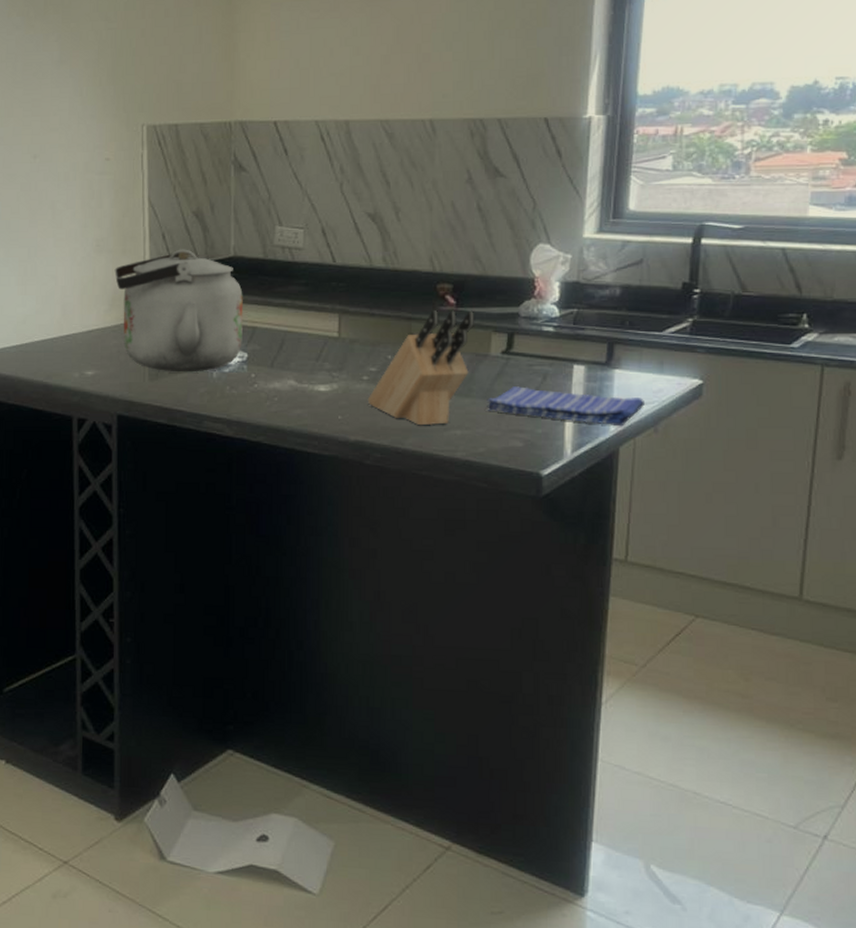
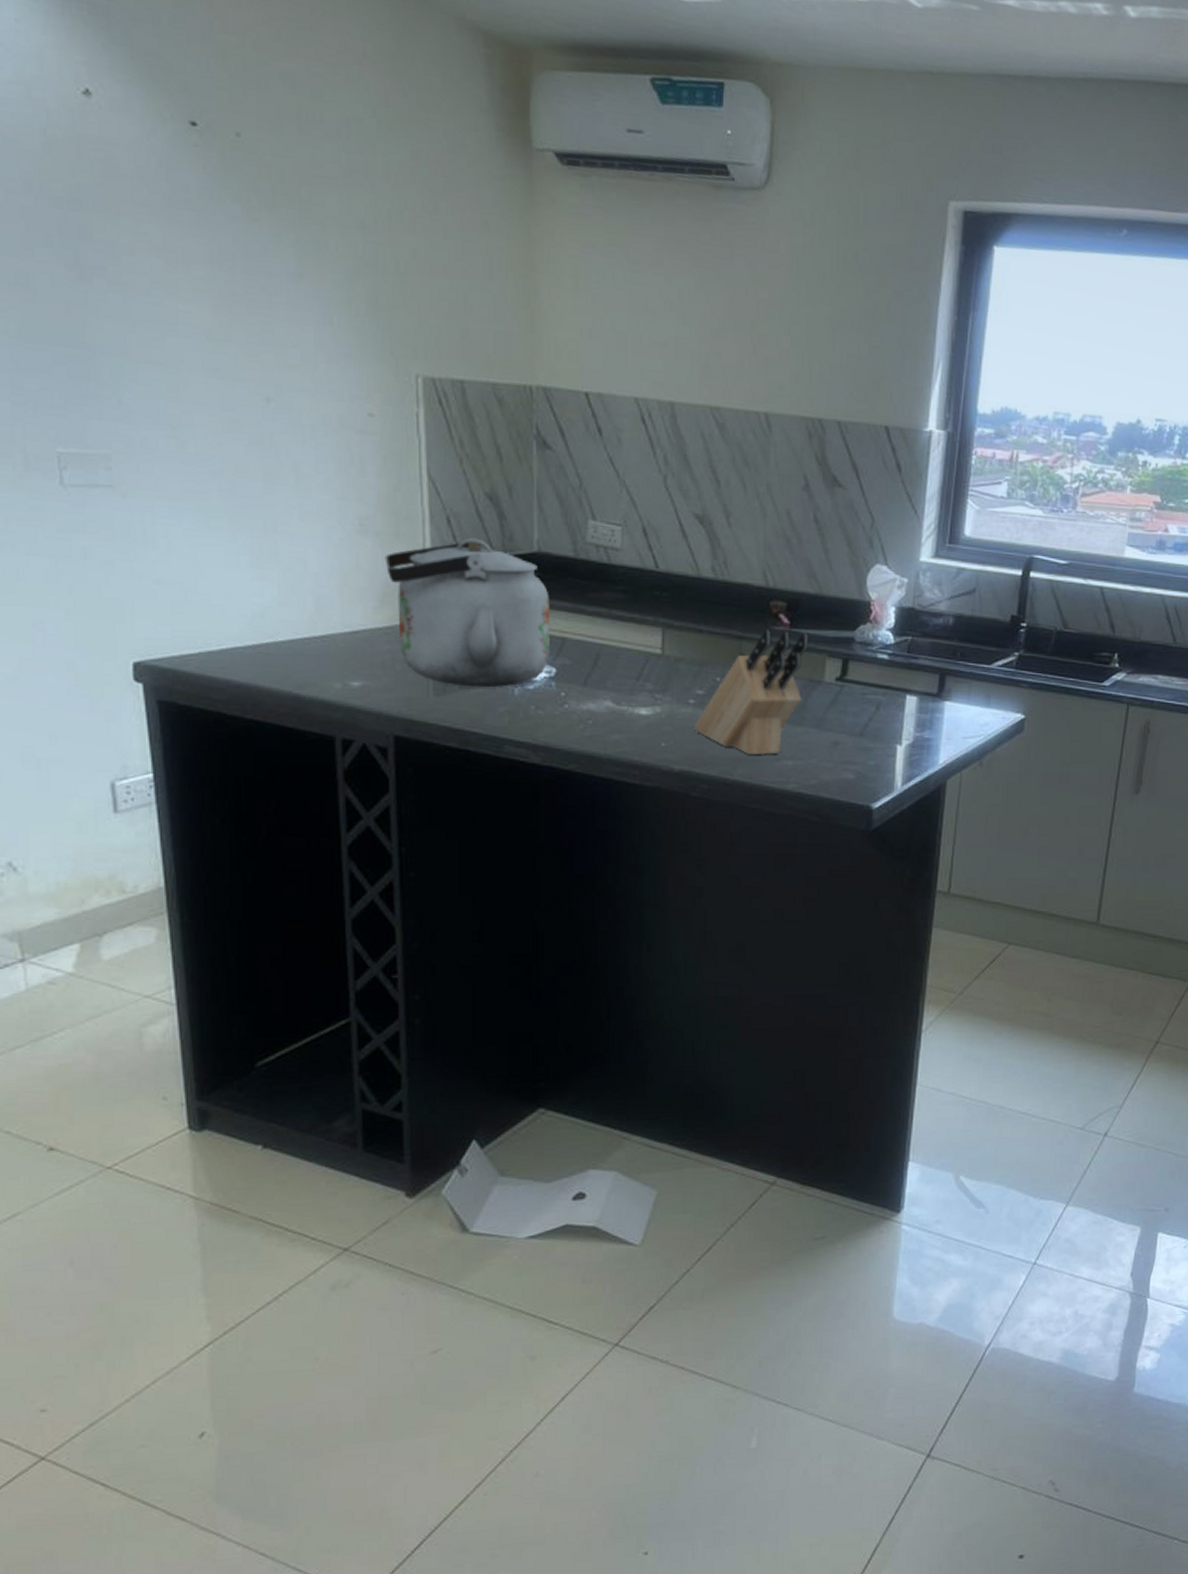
dish towel: present [487,386,646,427] -> none [819,716,973,760]

